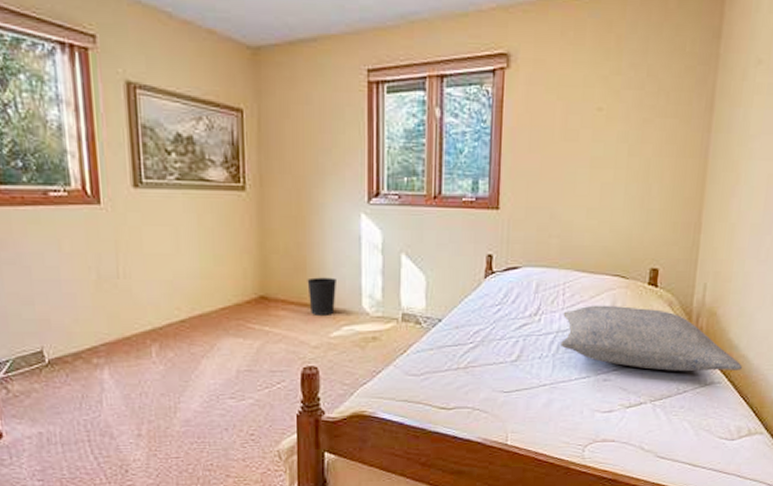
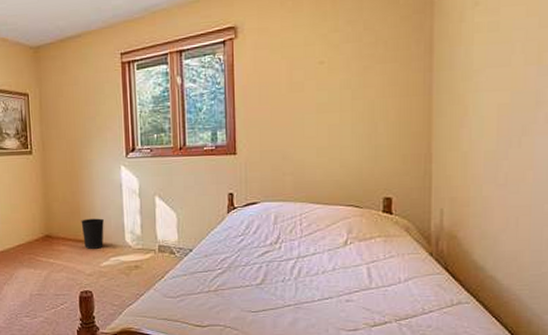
pillow: present [561,305,742,371] -> none [301,232,491,292]

